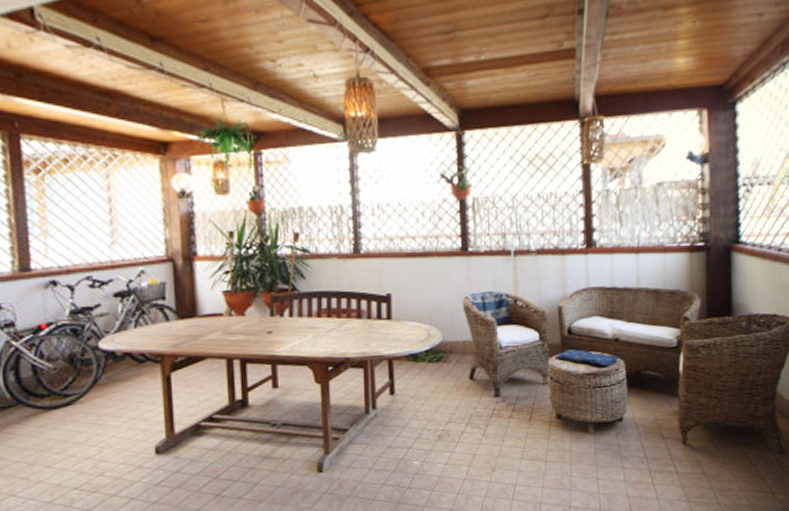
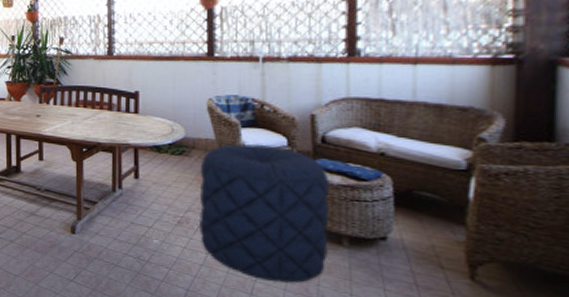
pouf: none [458,341,577,482] -> present [198,143,330,283]

